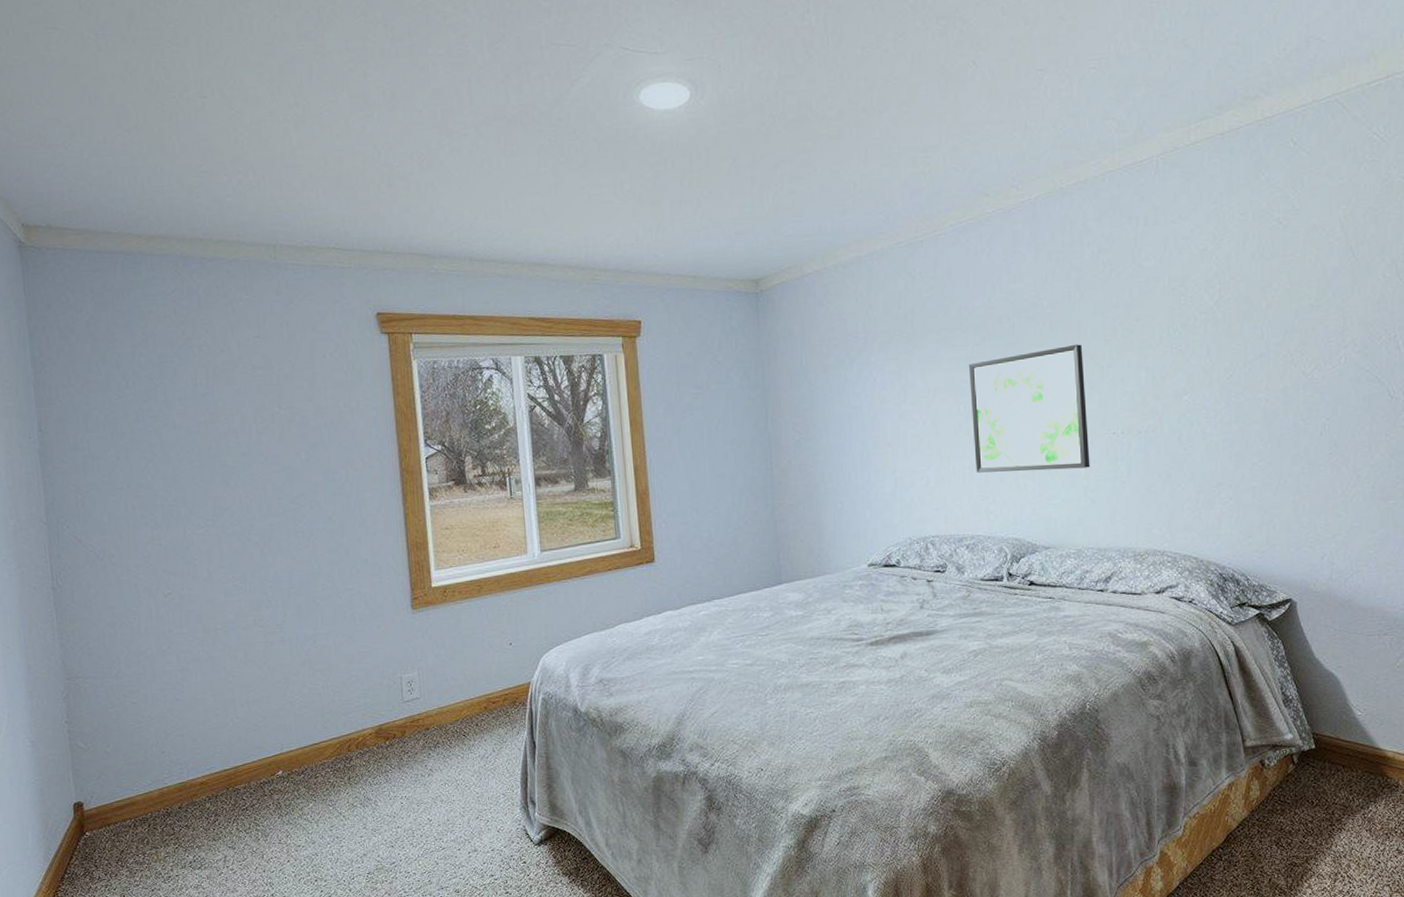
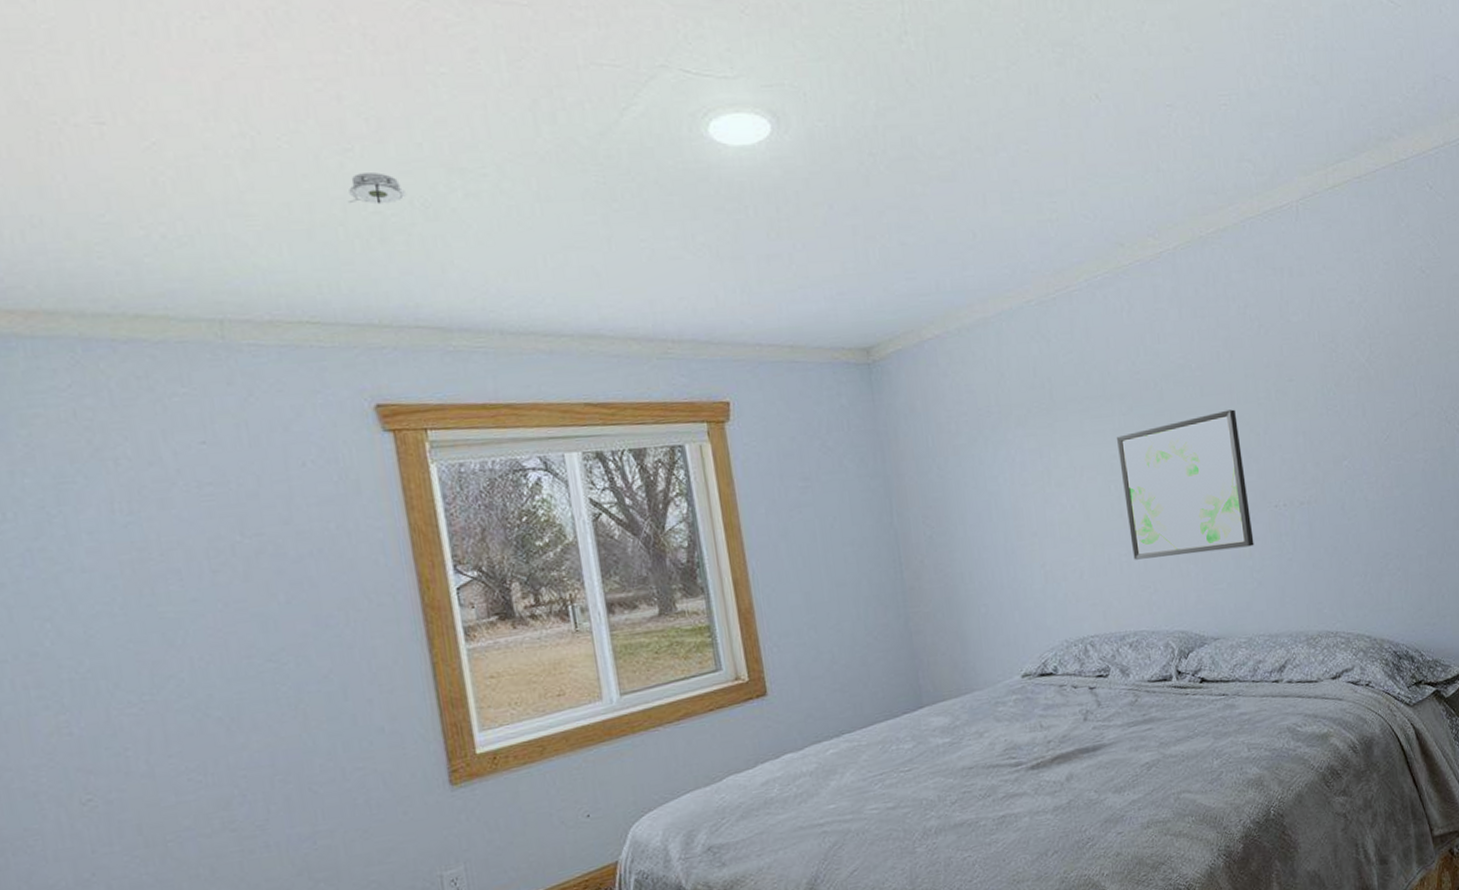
smoke detector: none [367,133,409,158] -> present [347,172,407,205]

